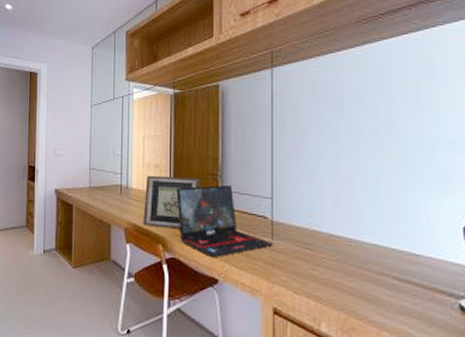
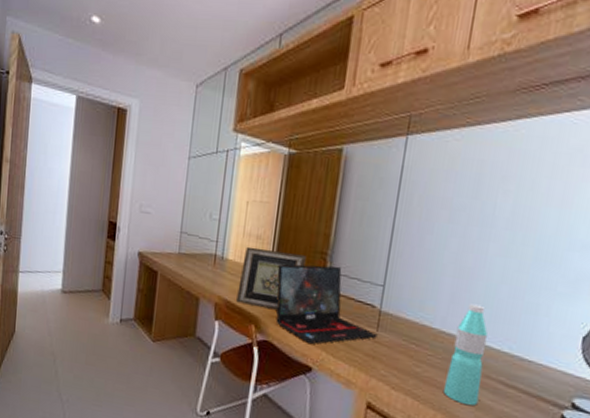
water bottle: none [342,207,377,304] -> present [443,303,489,406]

